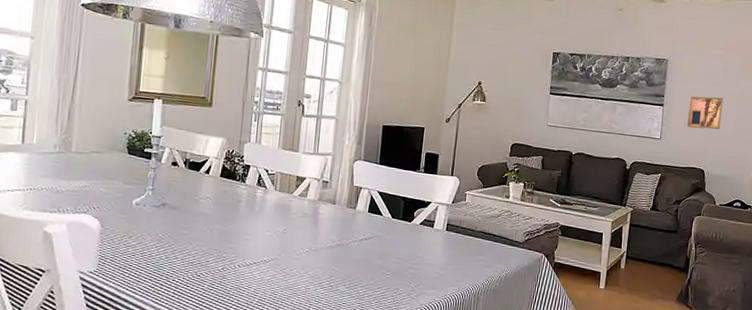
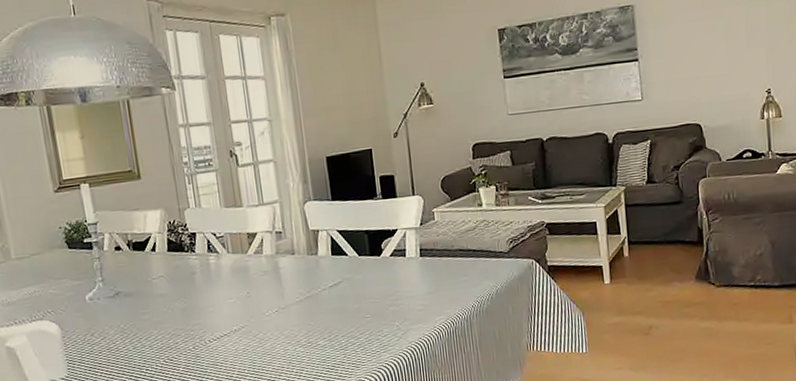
wall art: present [687,96,724,130] -> none [668,34,711,80]

